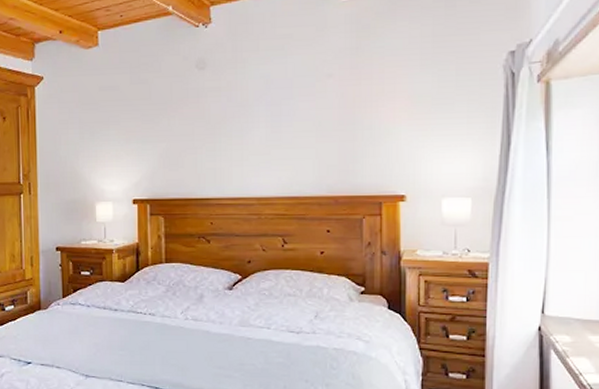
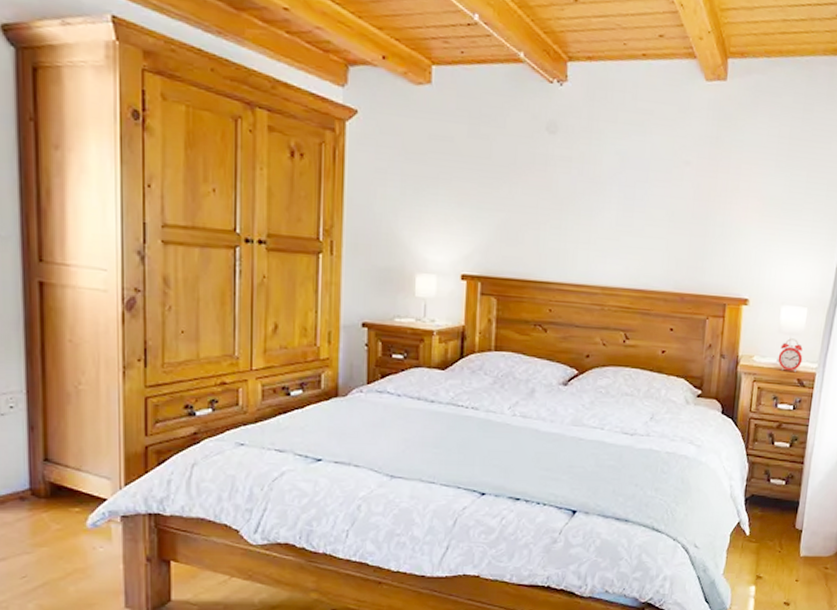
alarm clock: none [444,230,472,264] -> present [778,338,803,373]

